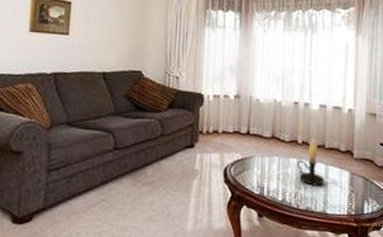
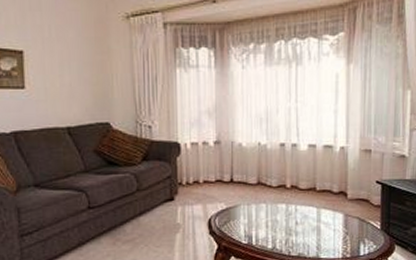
candle holder: present [297,137,324,186] -> none [287,180,317,231]

